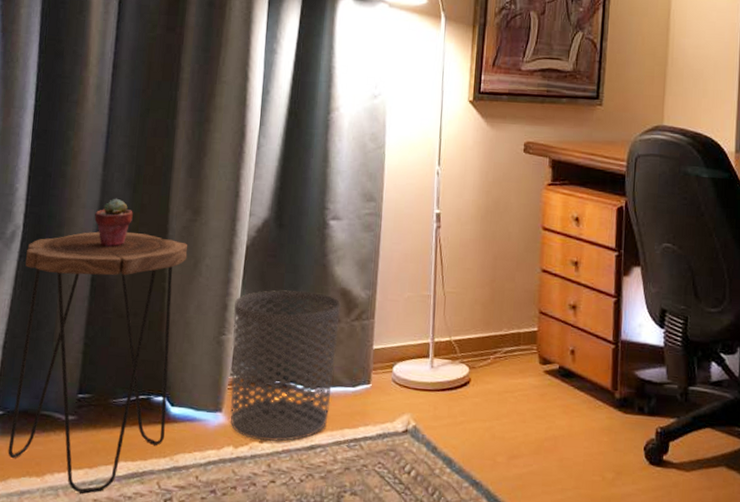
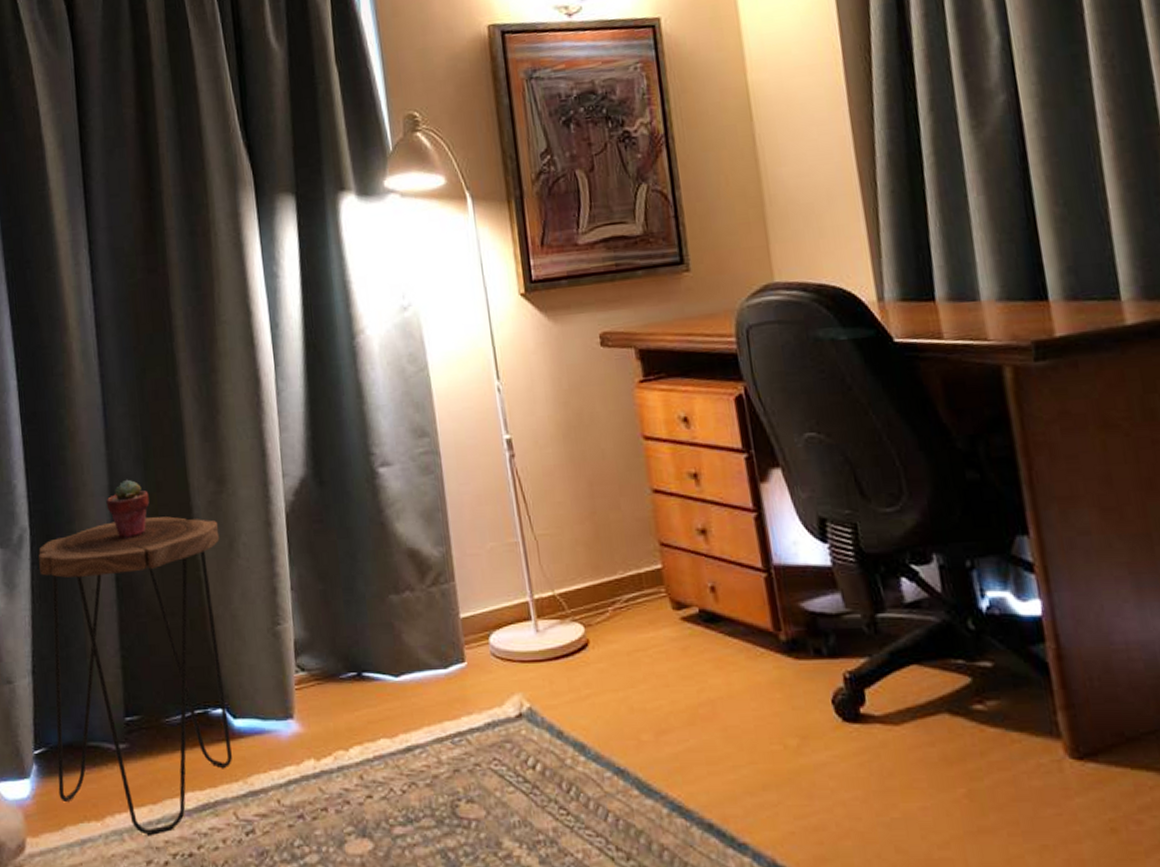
waste bin: present [230,289,341,442] -> none [283,558,422,747]

